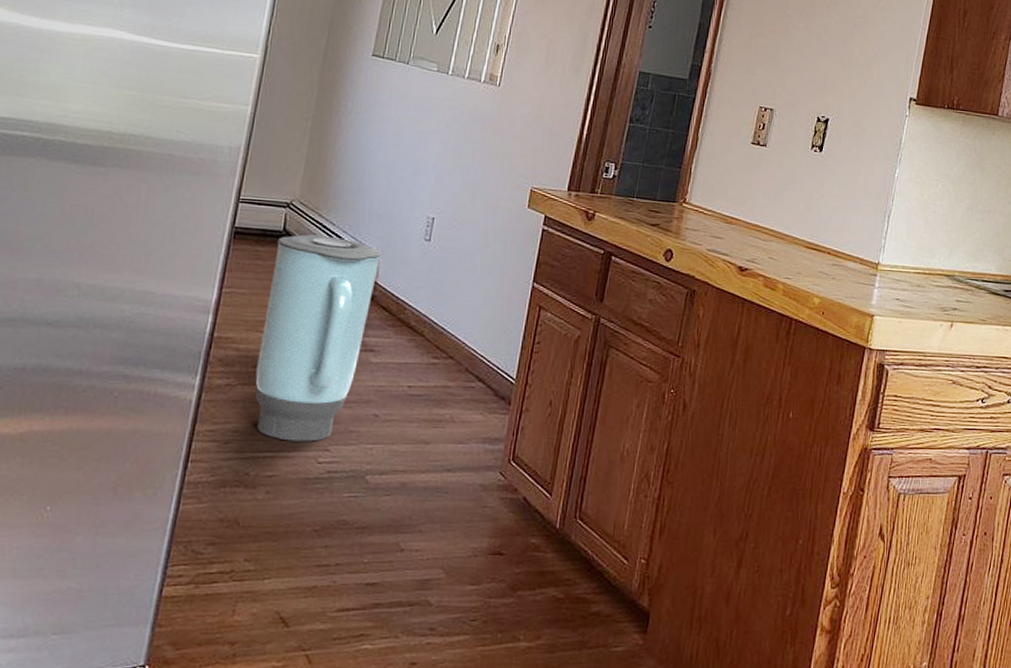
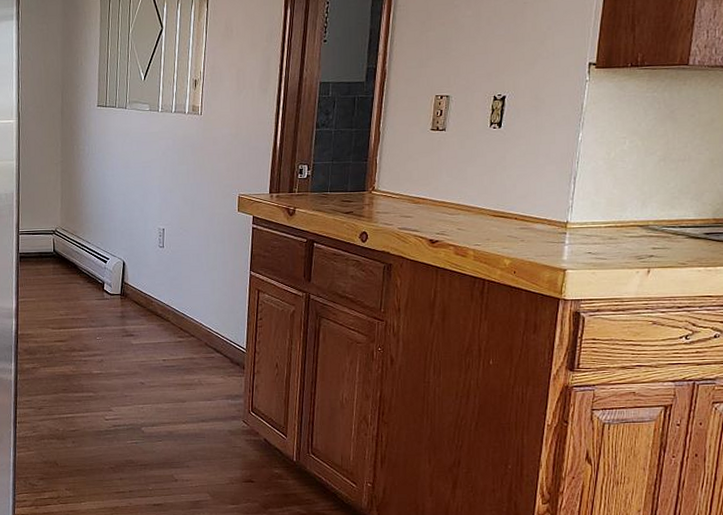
trash can: present [255,234,382,442] -> none [50,252,128,405]

